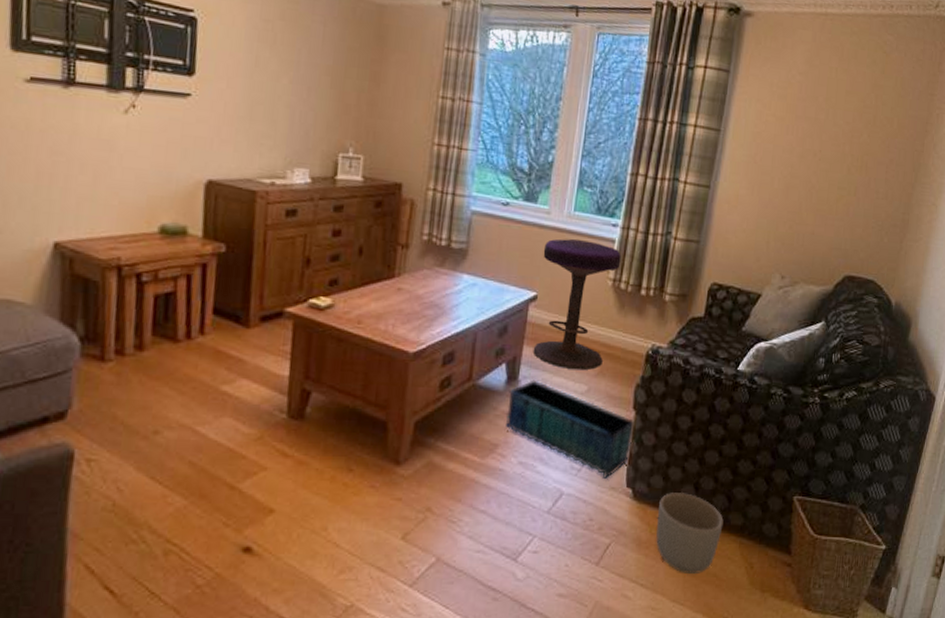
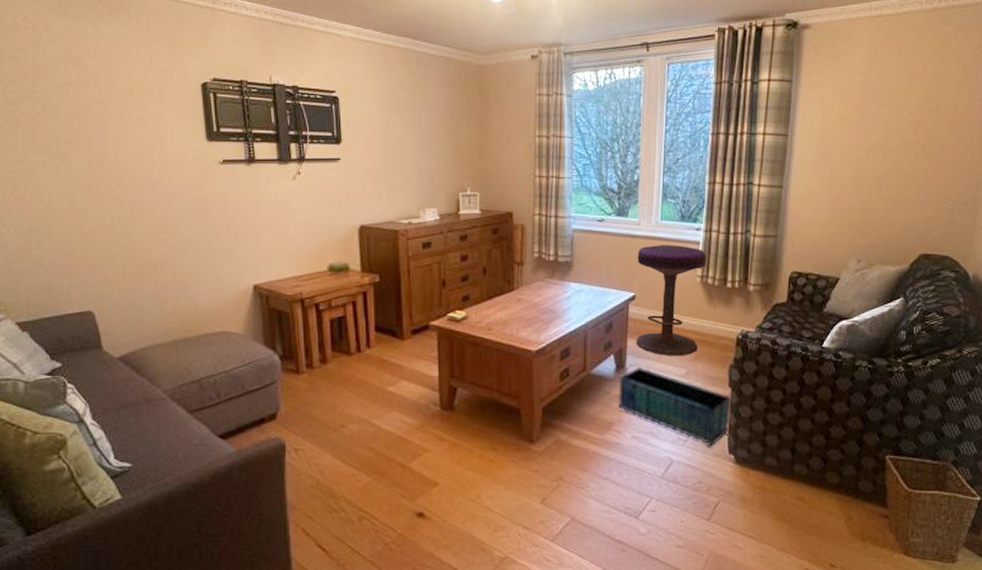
planter: present [656,493,724,573] -> none [760,457,821,526]

